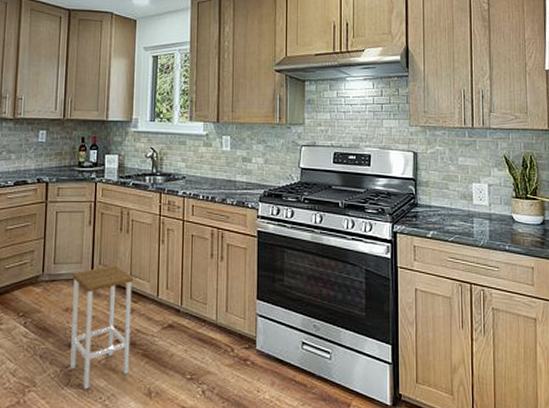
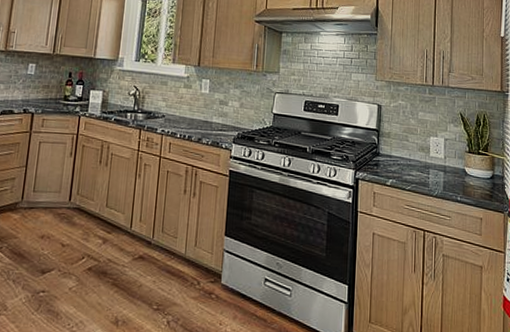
step stool: present [70,264,134,390] -> none [41,195,109,315]

